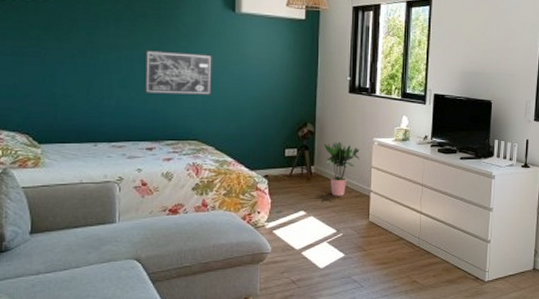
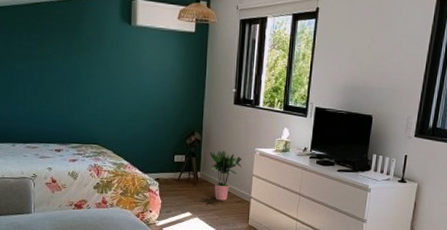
wall art: present [144,50,214,95] -> none [52,60,112,103]

